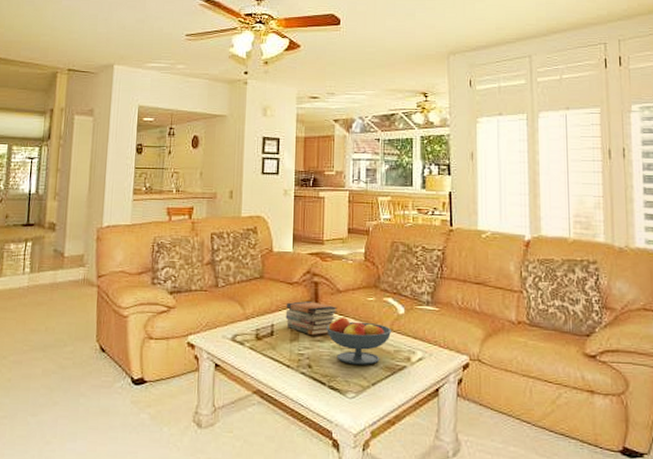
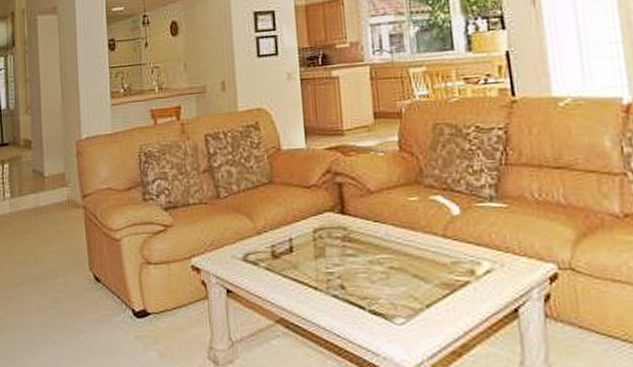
book stack: present [285,301,337,336] -> none [304,207,371,250]
fruit bowl: present [325,317,392,365] -> none [357,224,446,282]

